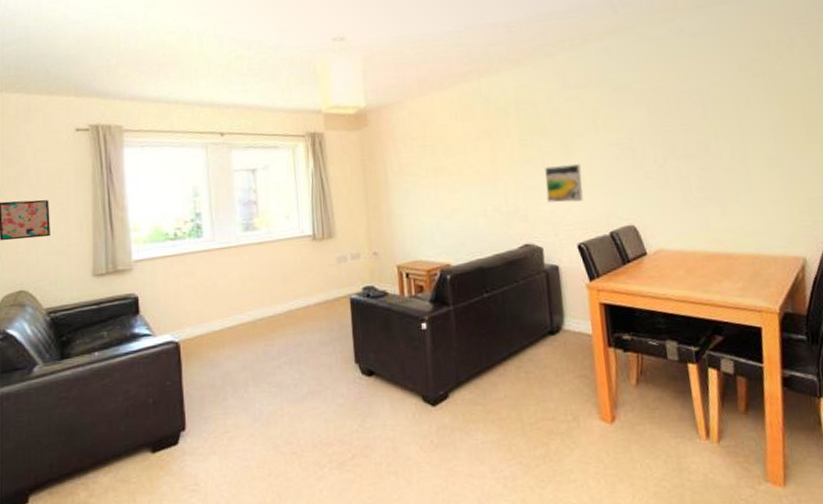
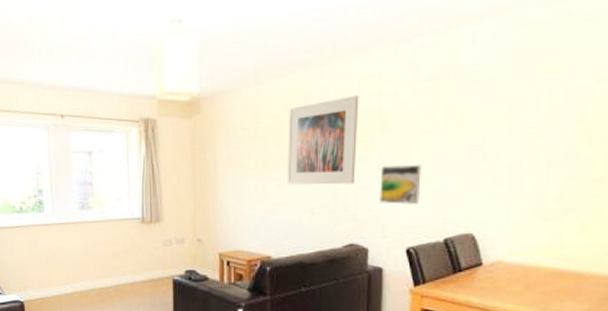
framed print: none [454,102,523,190] -> present [286,94,359,185]

